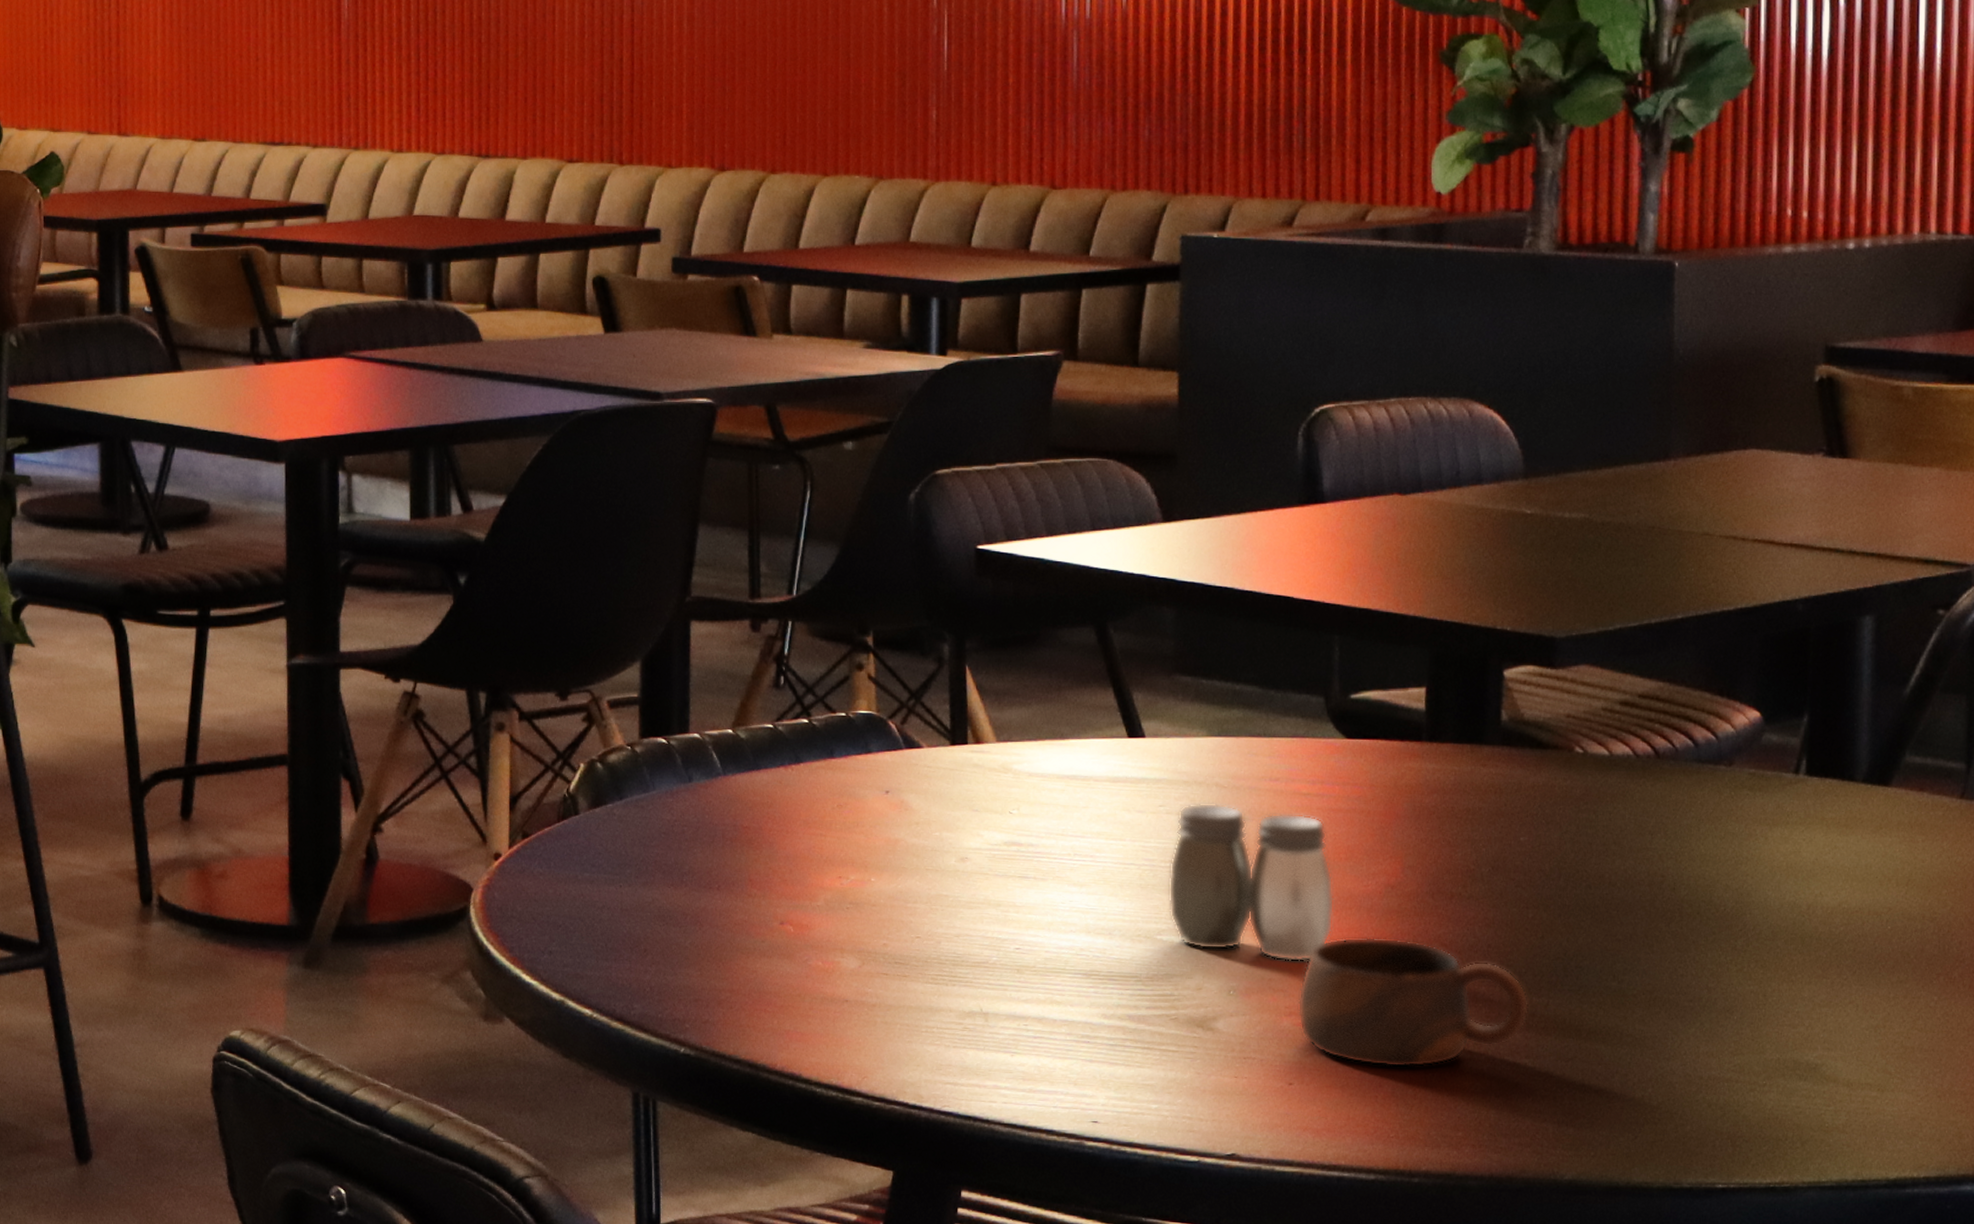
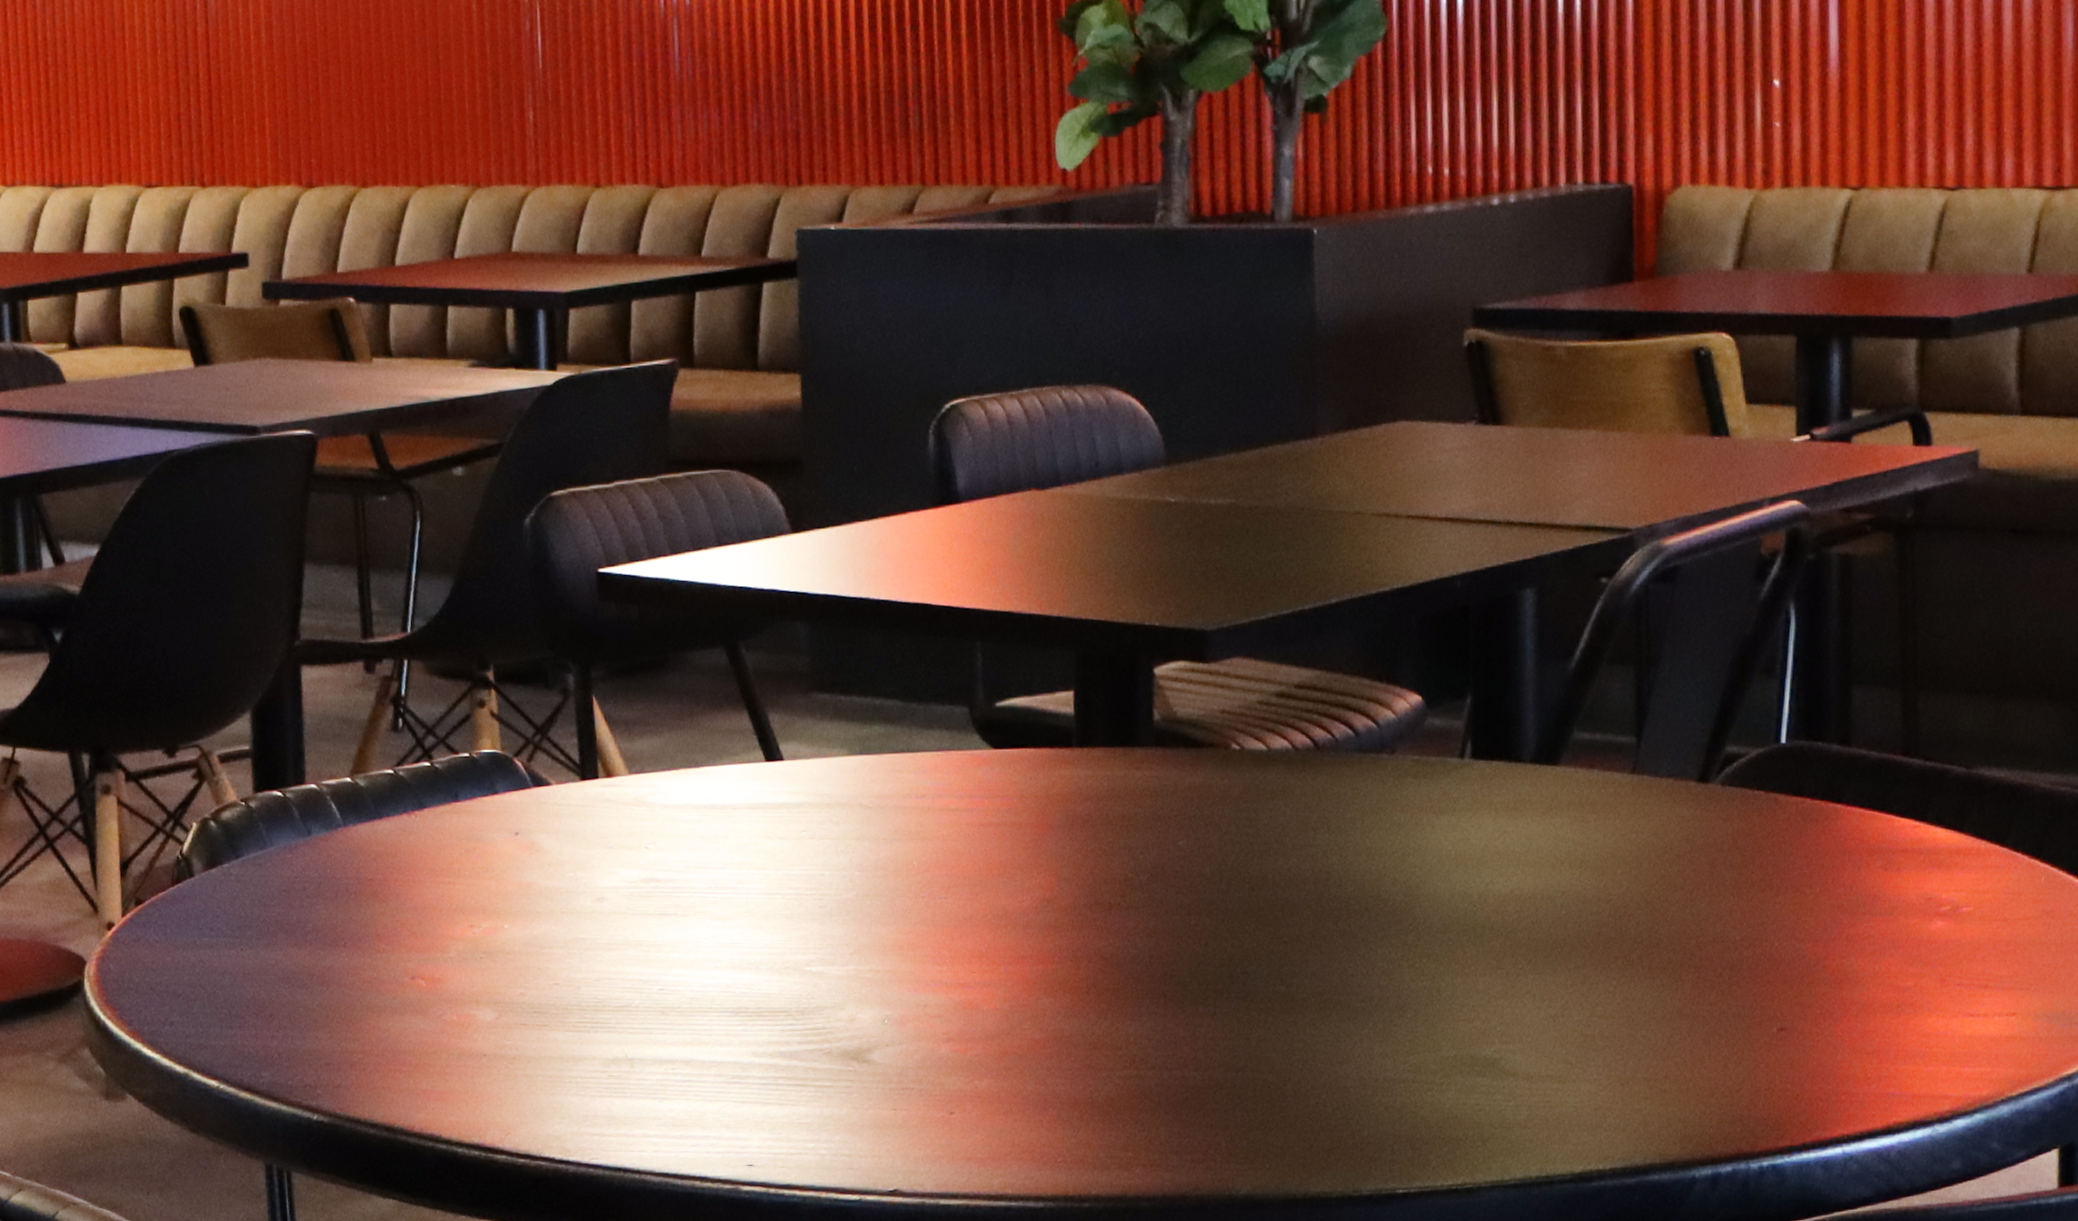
salt and pepper shaker: present [1168,803,1335,962] -> none [815,824,989,986]
cup: present [1297,936,1530,1068] -> none [955,954,1196,1090]

